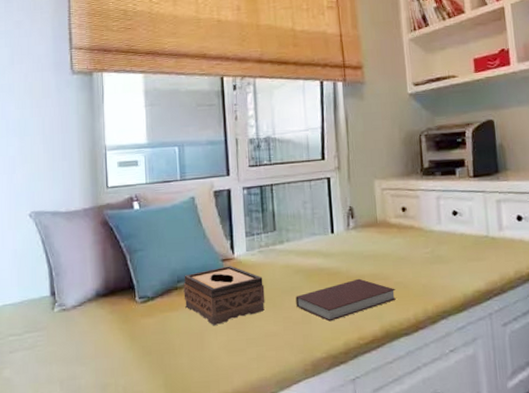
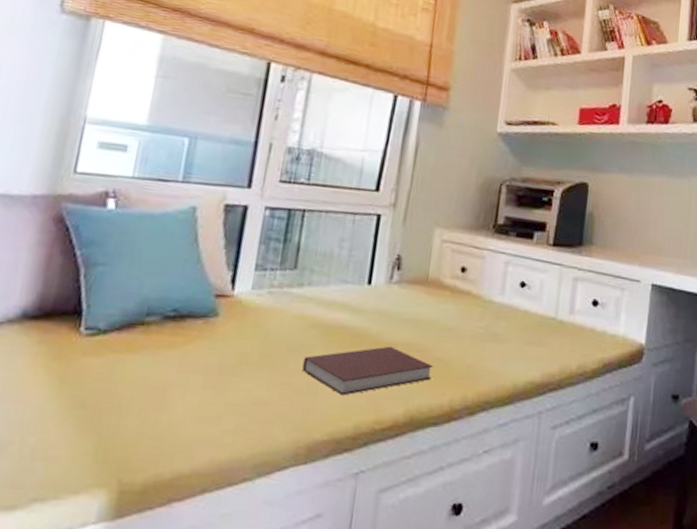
tissue box: present [183,266,265,326] -> none [150,304,266,381]

